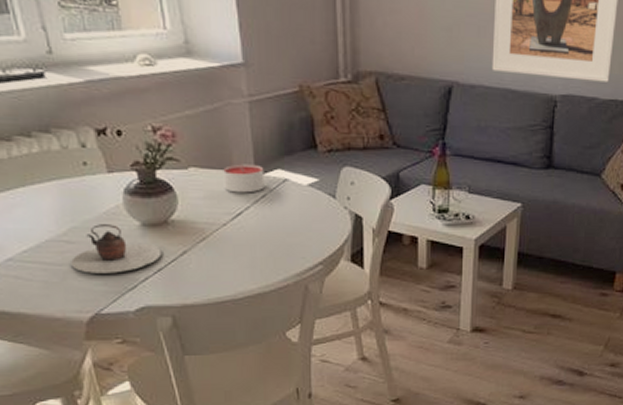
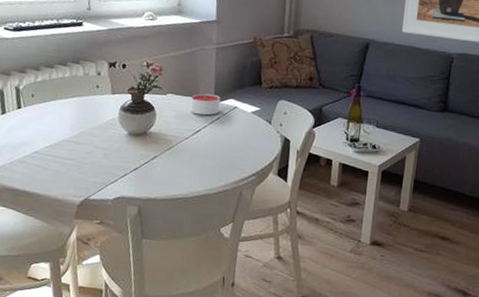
teapot: present [71,224,162,273] -> none [75,131,139,169]

